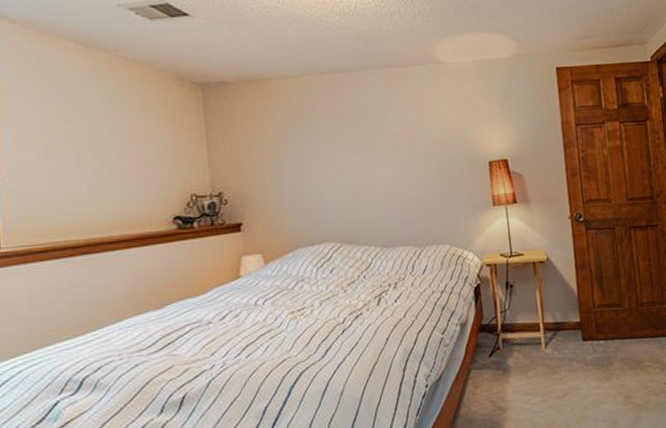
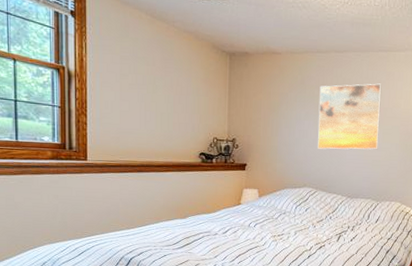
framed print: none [327,104,412,192] -> present [318,83,382,150]

